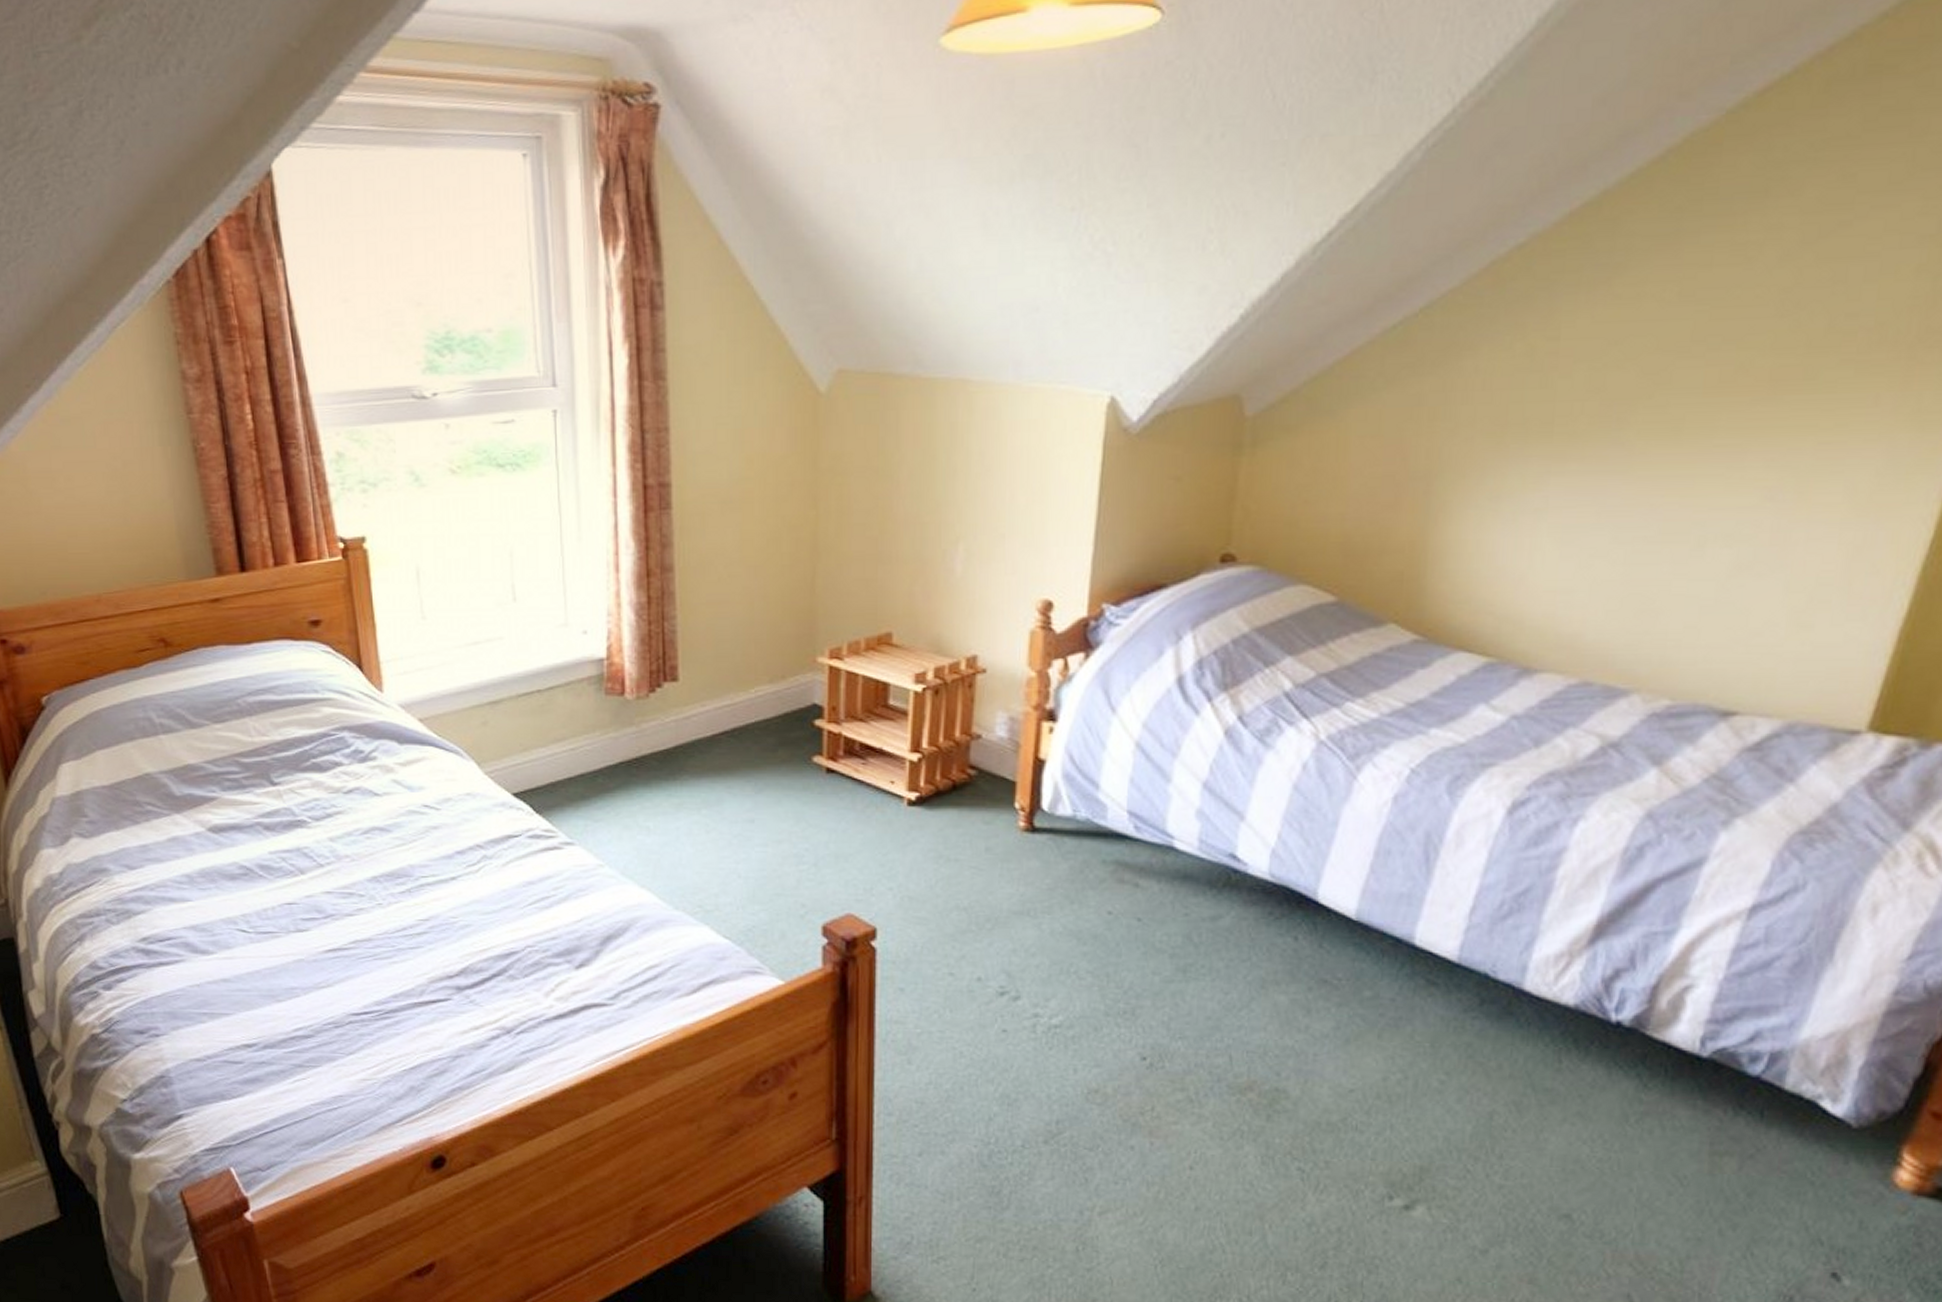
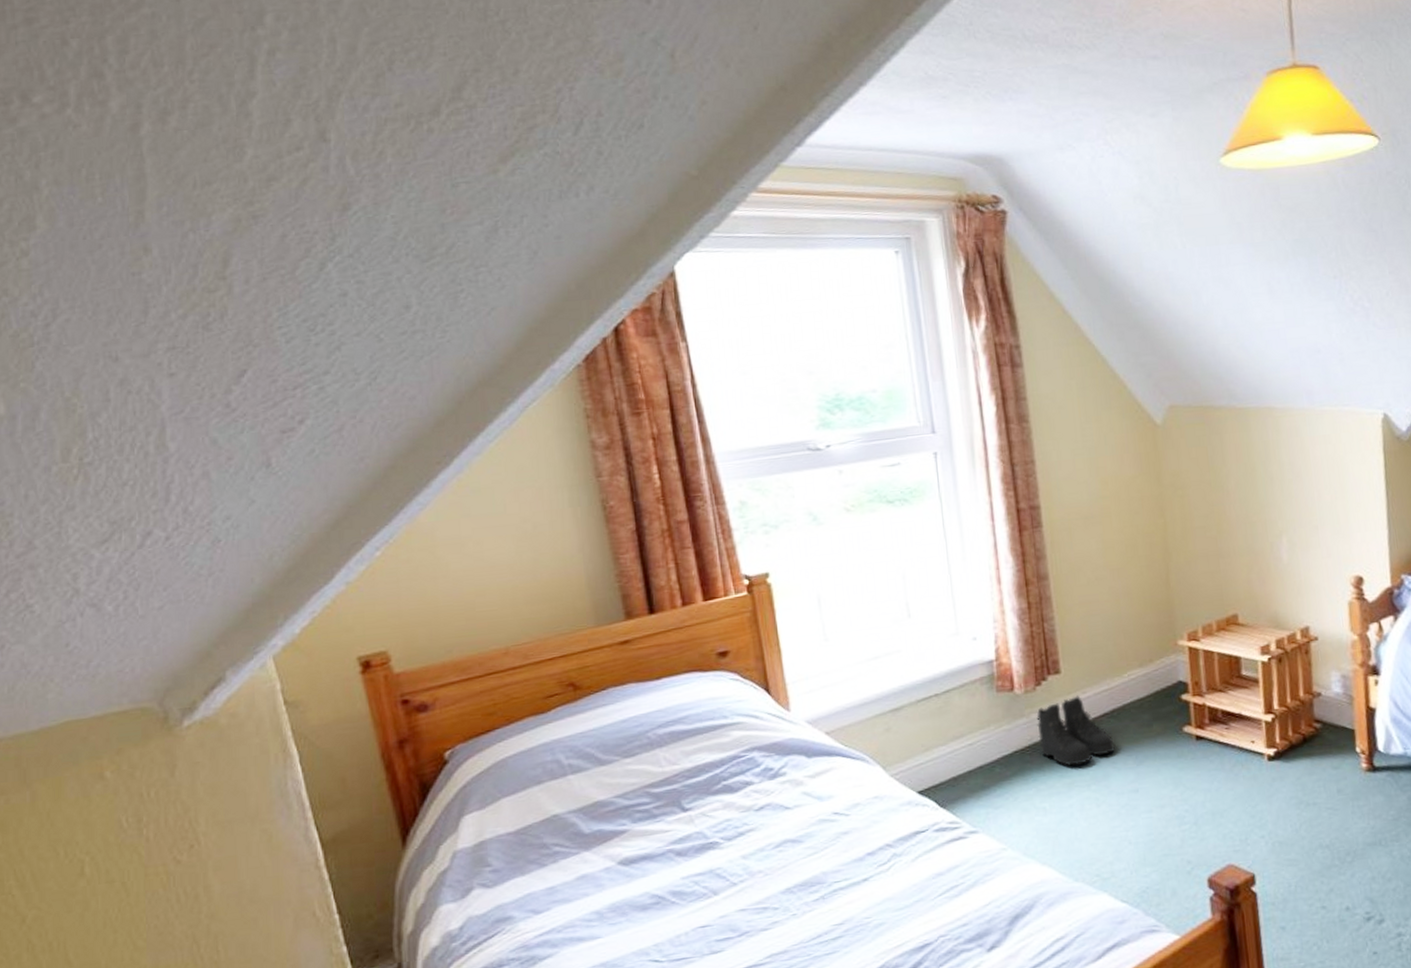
boots: none [647,708,734,785] -> present [1036,695,1116,766]

